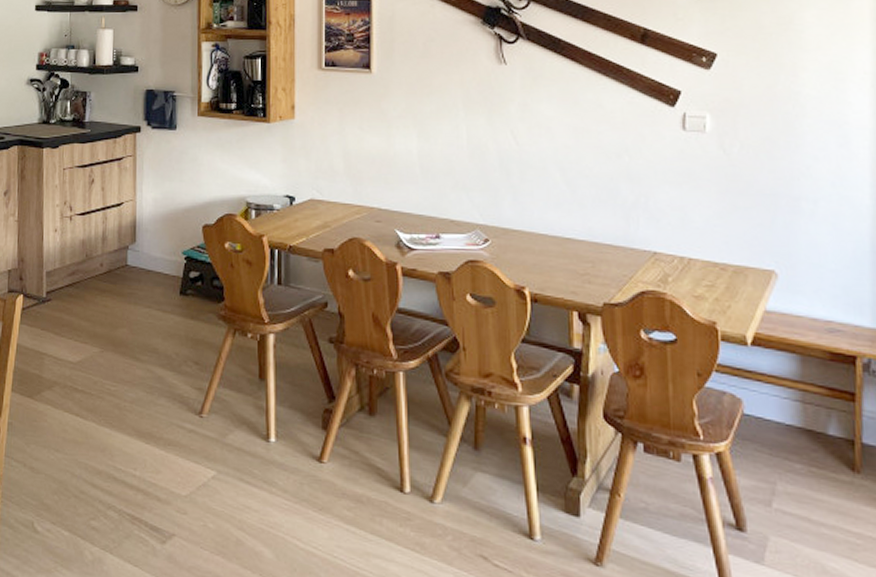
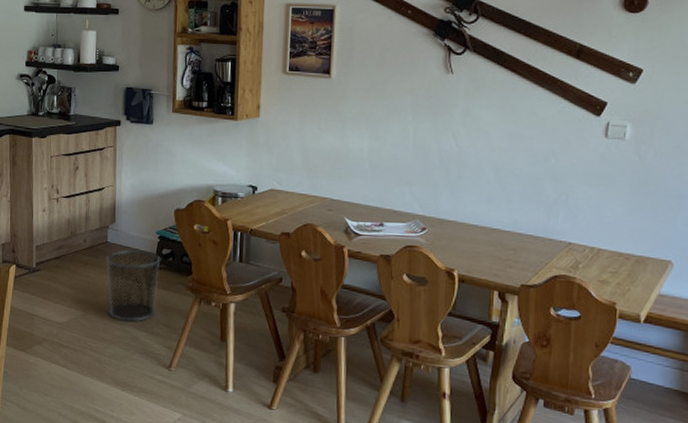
trash can: none [125,273,188,359] -> present [105,249,161,322]

